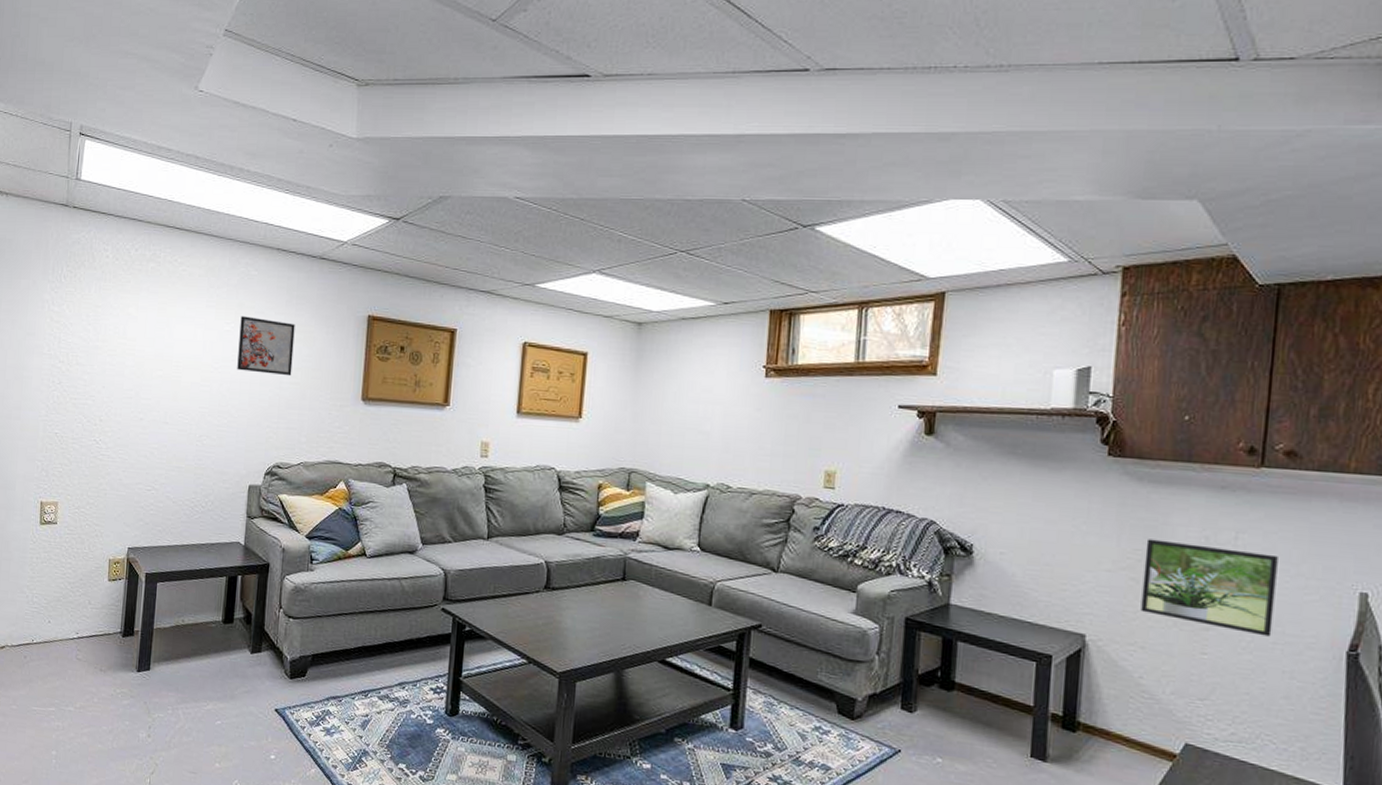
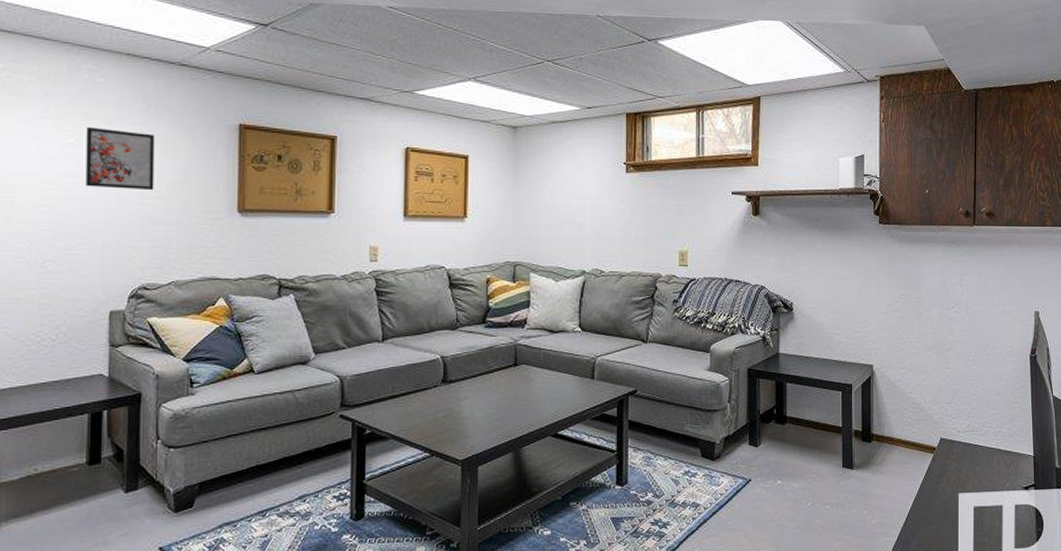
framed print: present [1141,539,1278,637] -> none [907,286,987,350]

